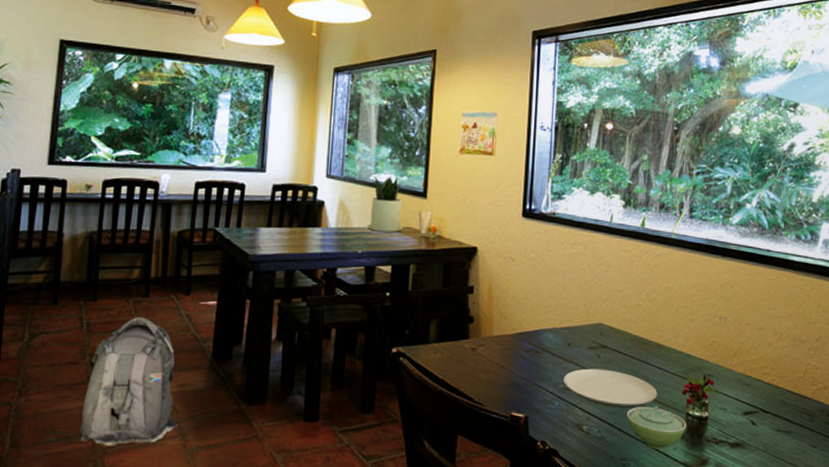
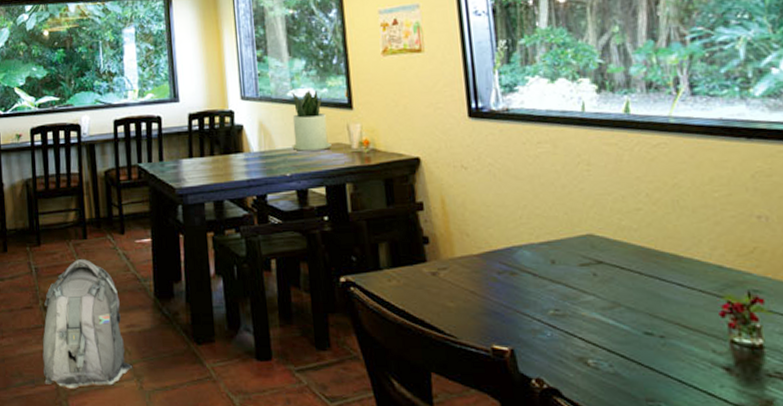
plate: present [564,368,658,408] -> none [553,289,684,336]
sugar bowl: present [626,405,686,450] -> none [644,331,734,387]

